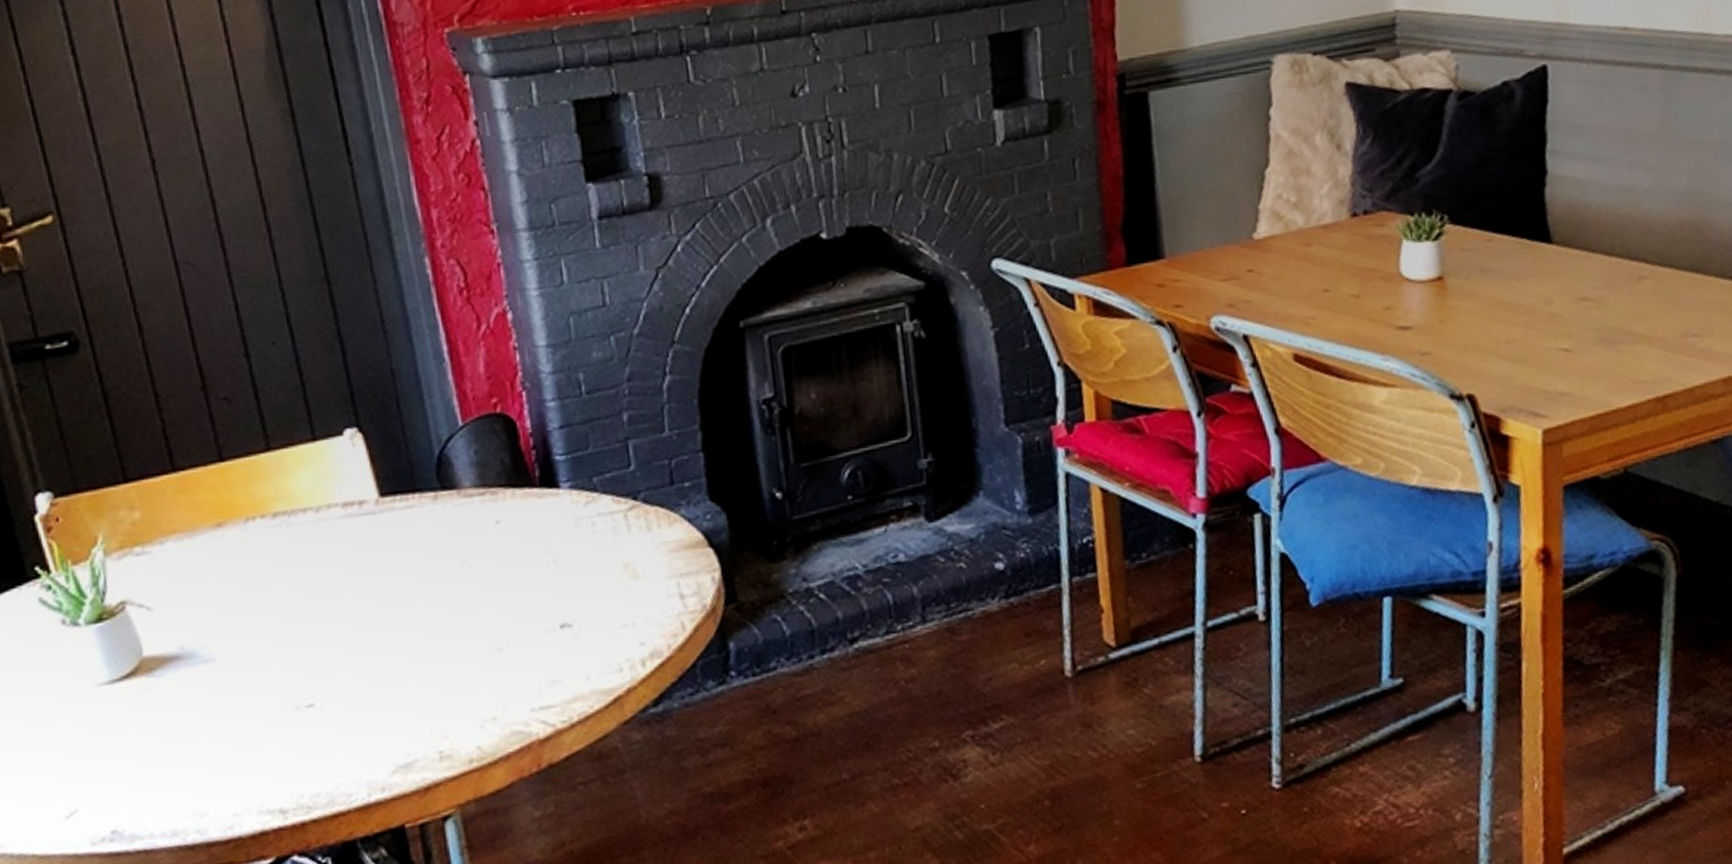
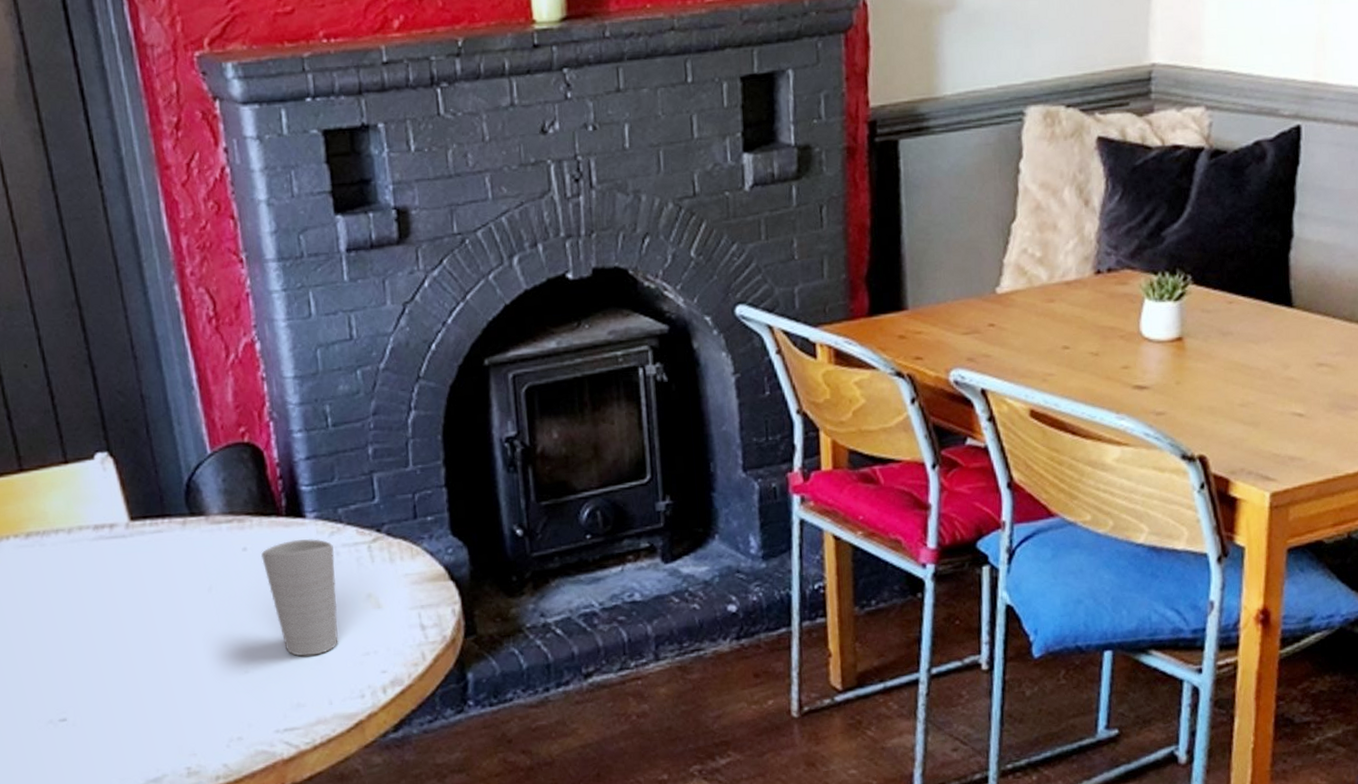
cup: none [515,509,595,631] -> present [261,539,339,656]

